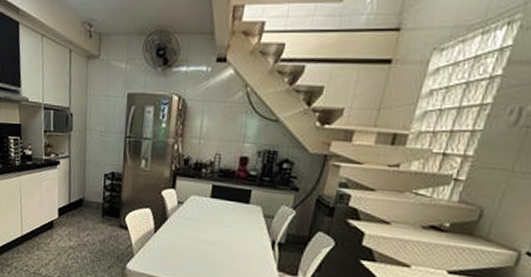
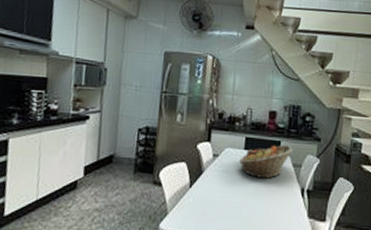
fruit basket: none [205,194,265,229] -> present [239,145,293,179]

